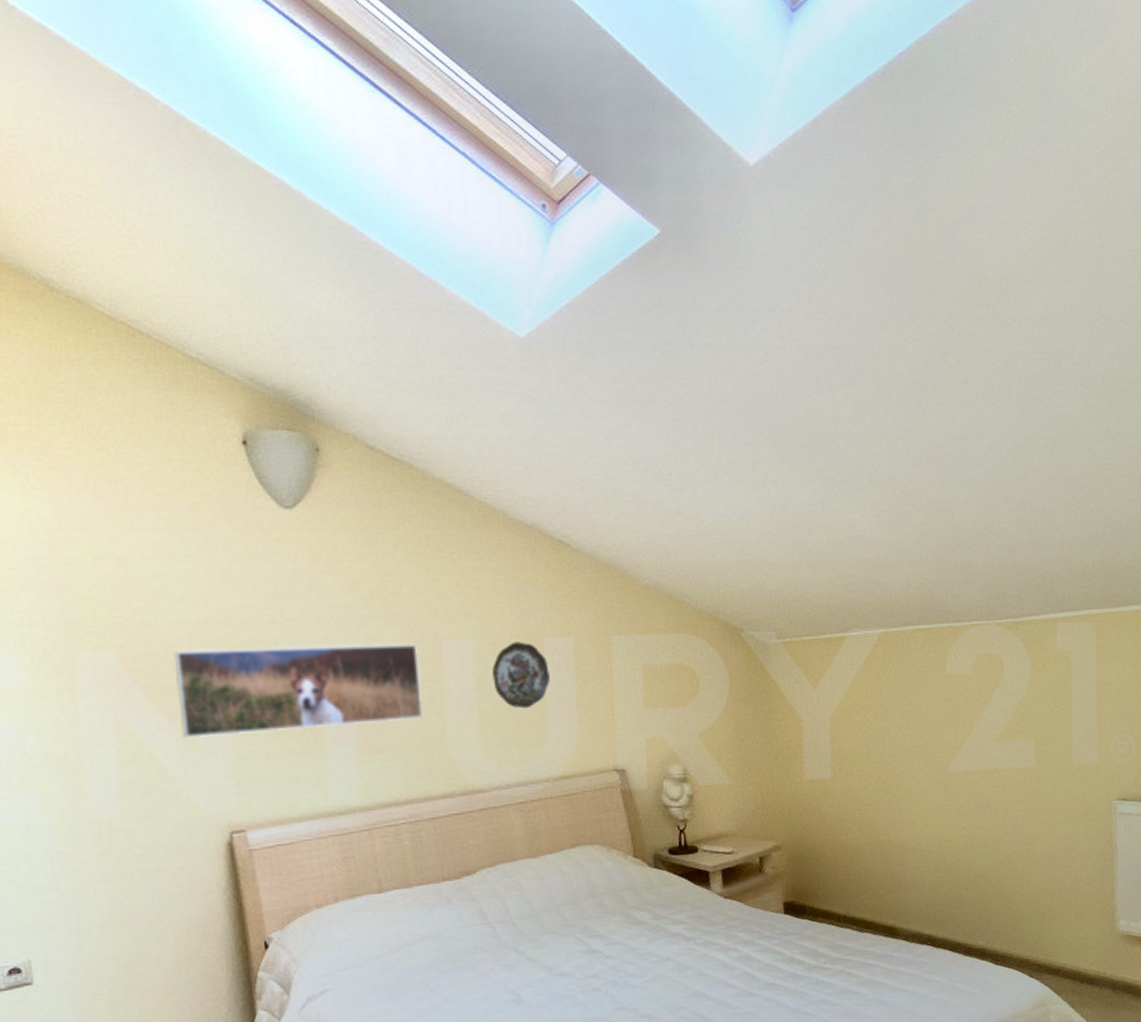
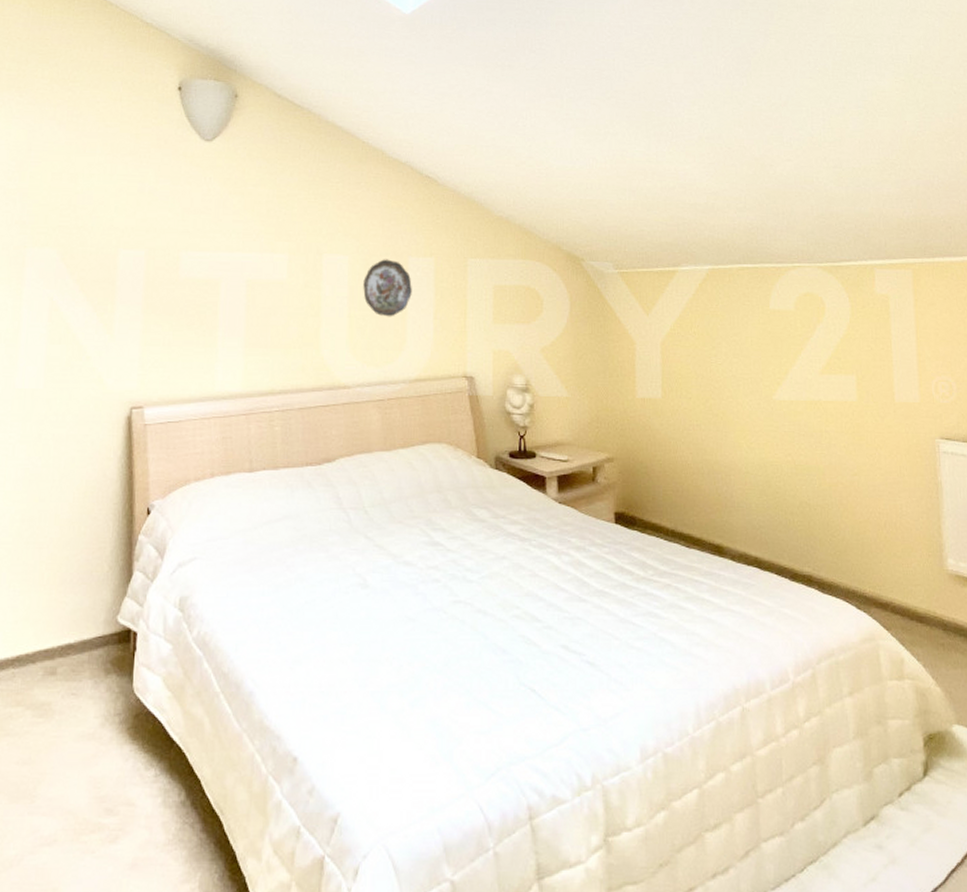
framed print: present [173,645,423,737] -> none [102,252,303,324]

